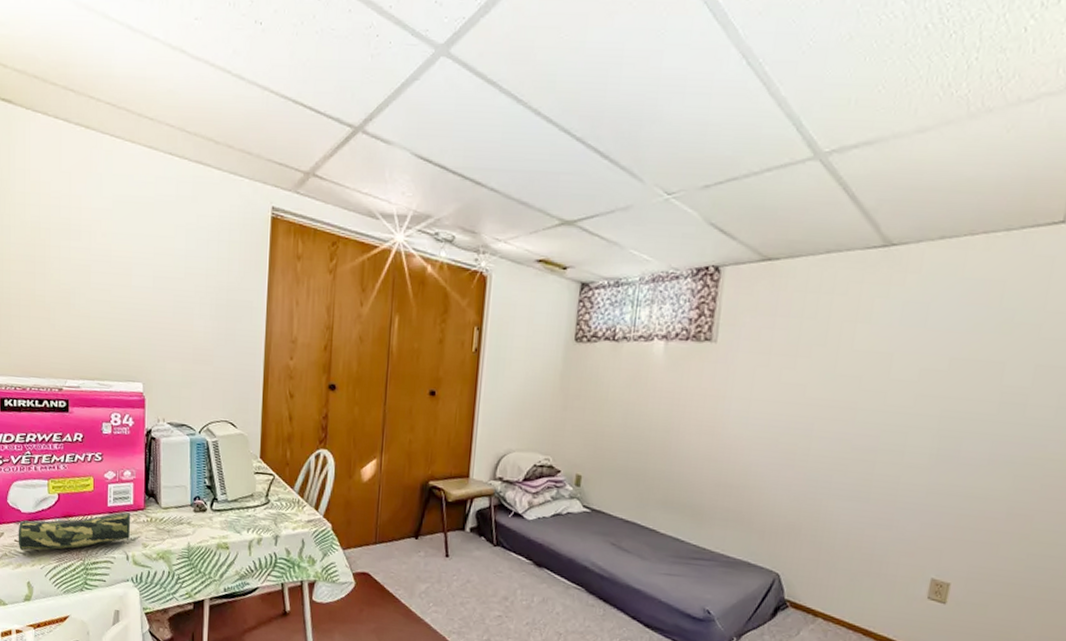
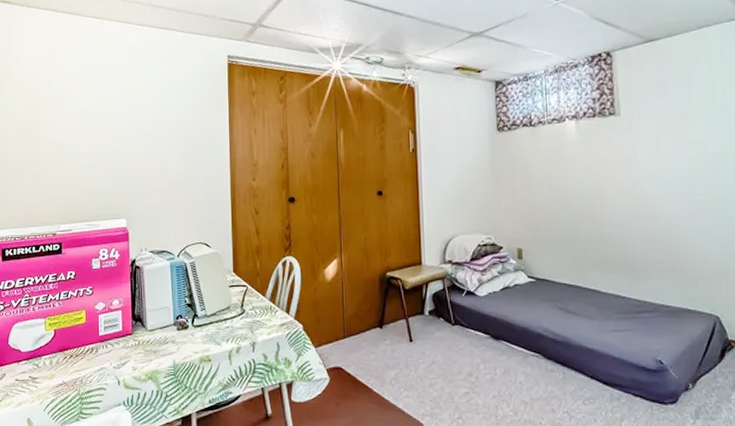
pencil case: present [14,512,131,551] -> none [15,338,121,388]

